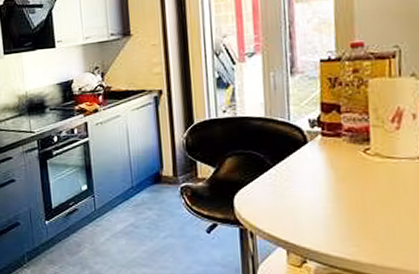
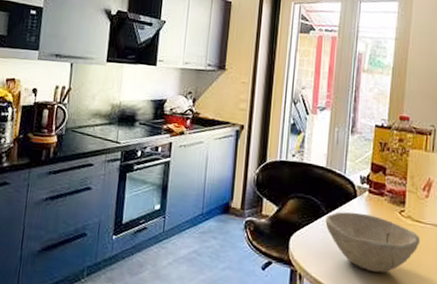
bowl: none [272,159,394,220] -> present [325,211,420,273]

